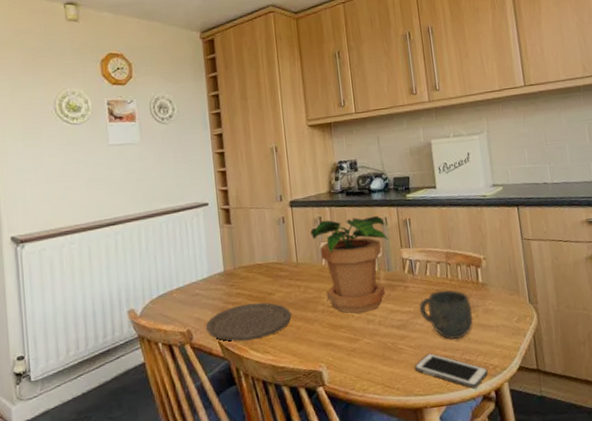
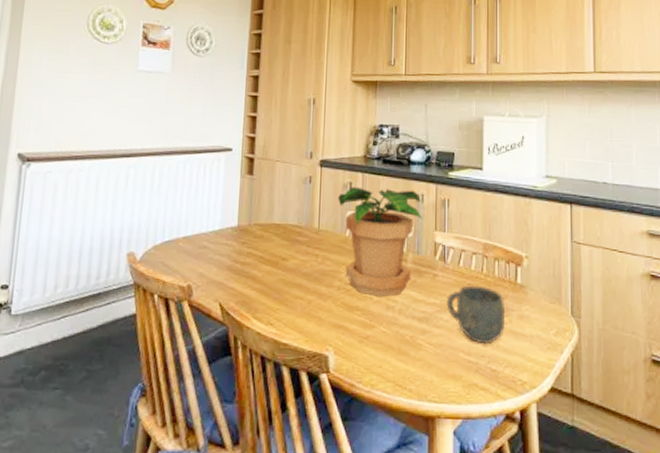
plate: present [205,302,292,342] -> none [208,266,304,308]
cell phone: present [414,353,488,389] -> none [432,355,514,404]

